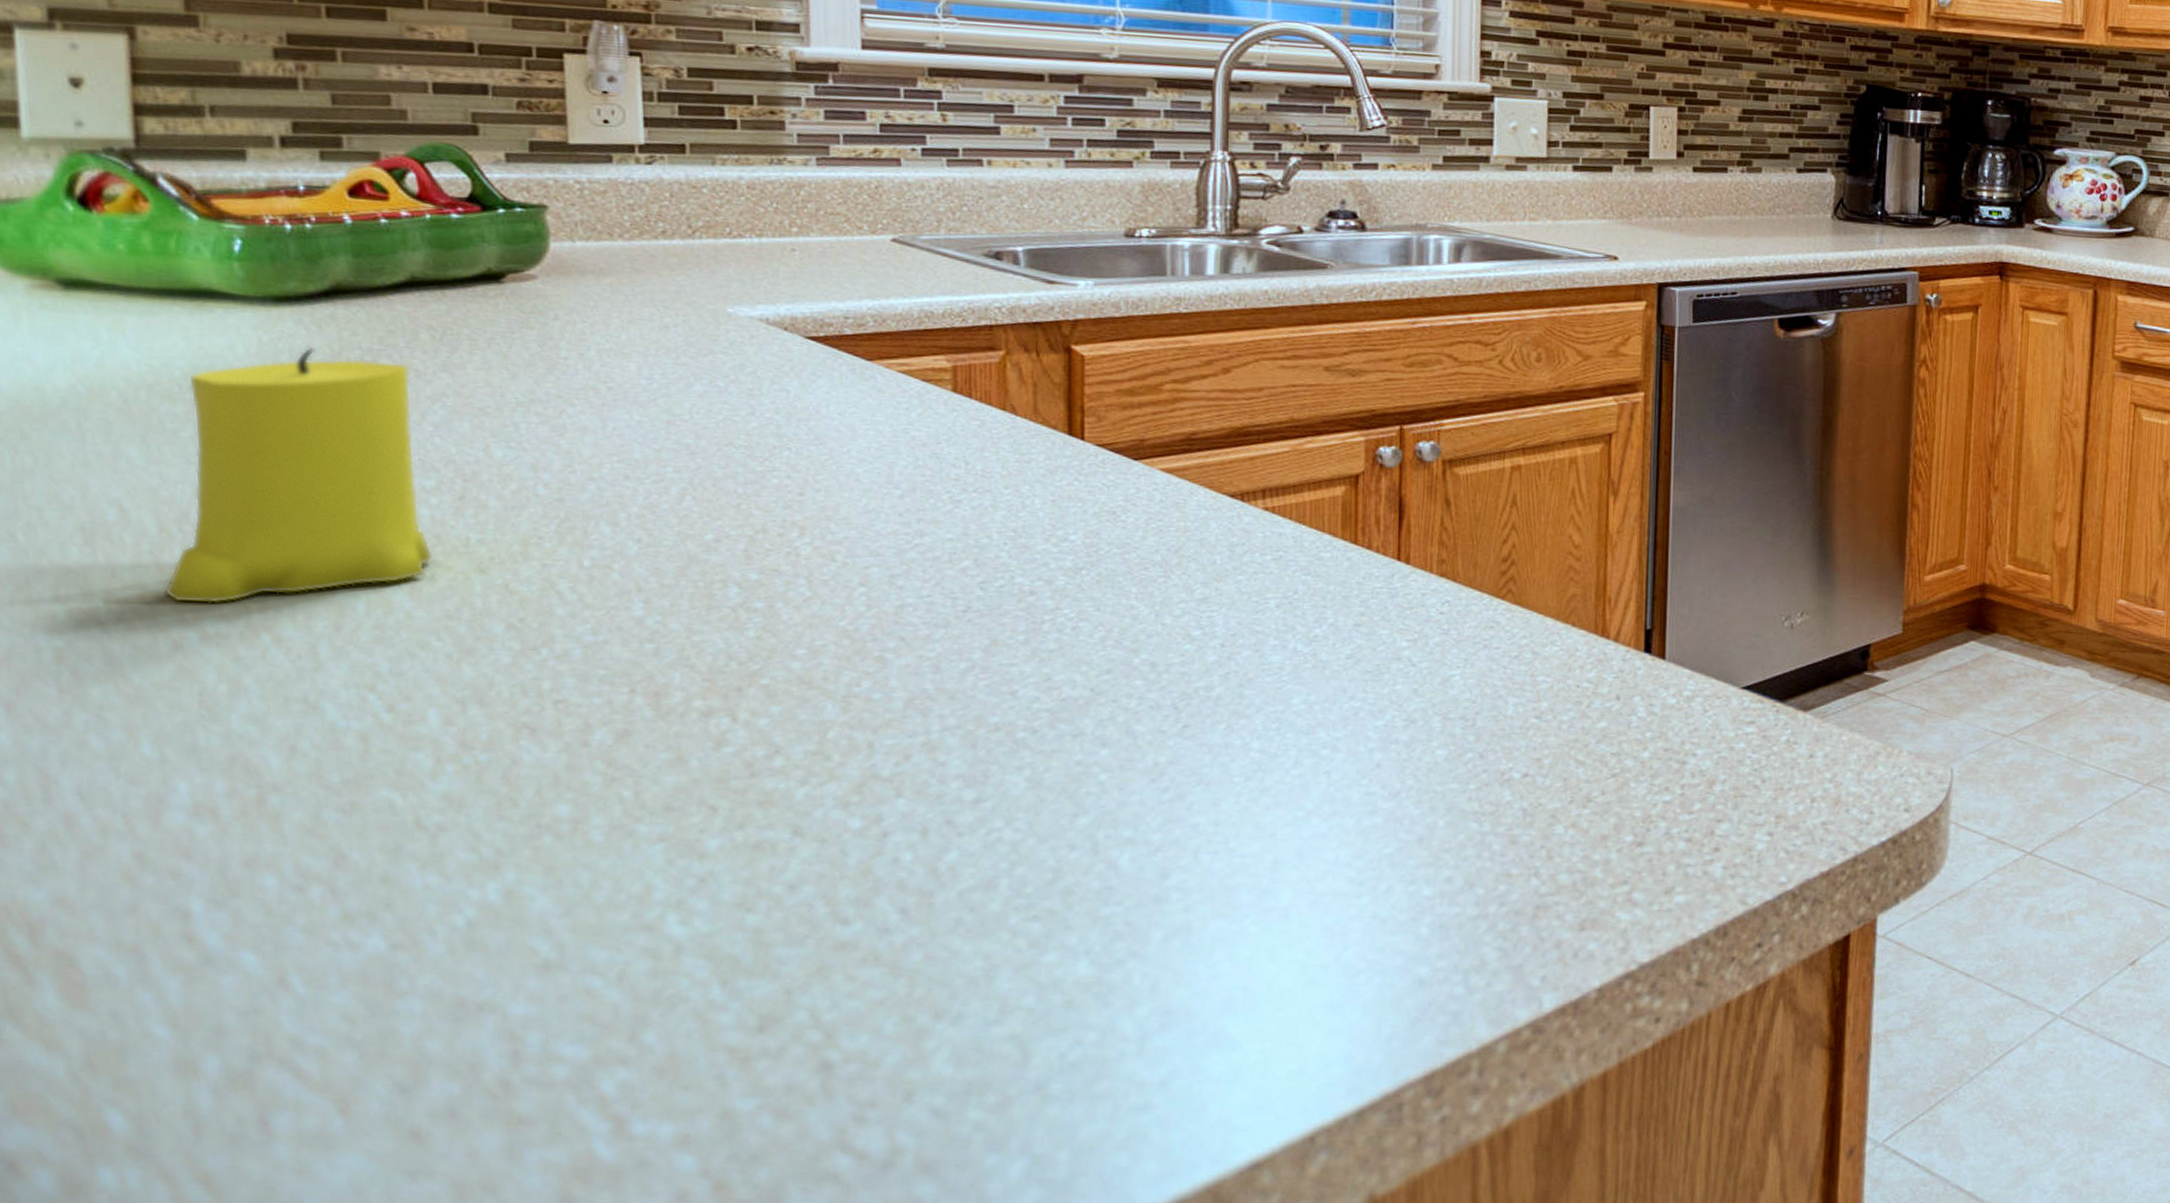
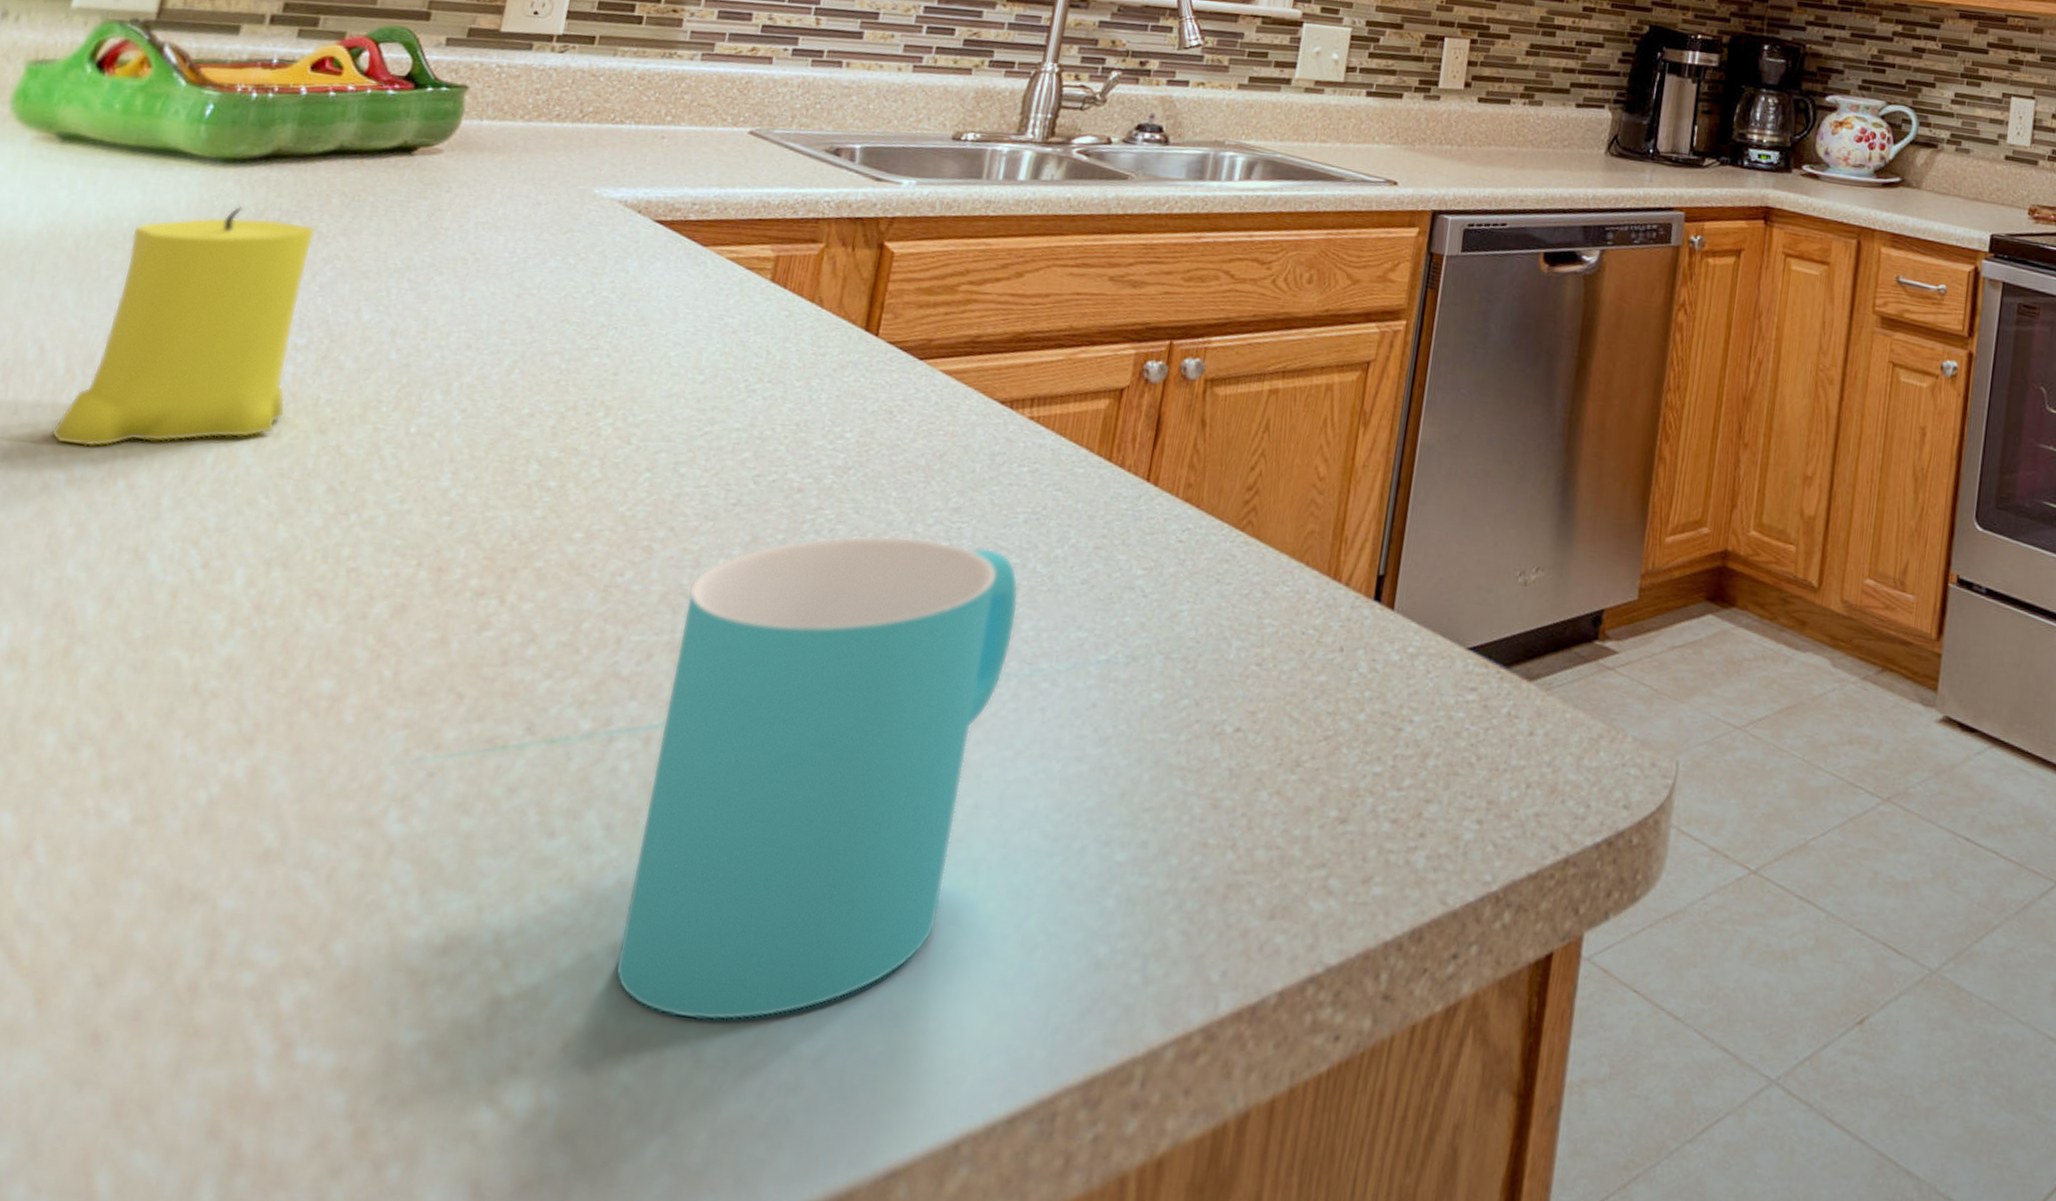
cup: none [935,628,1286,1063] -> present [615,535,1019,1021]

